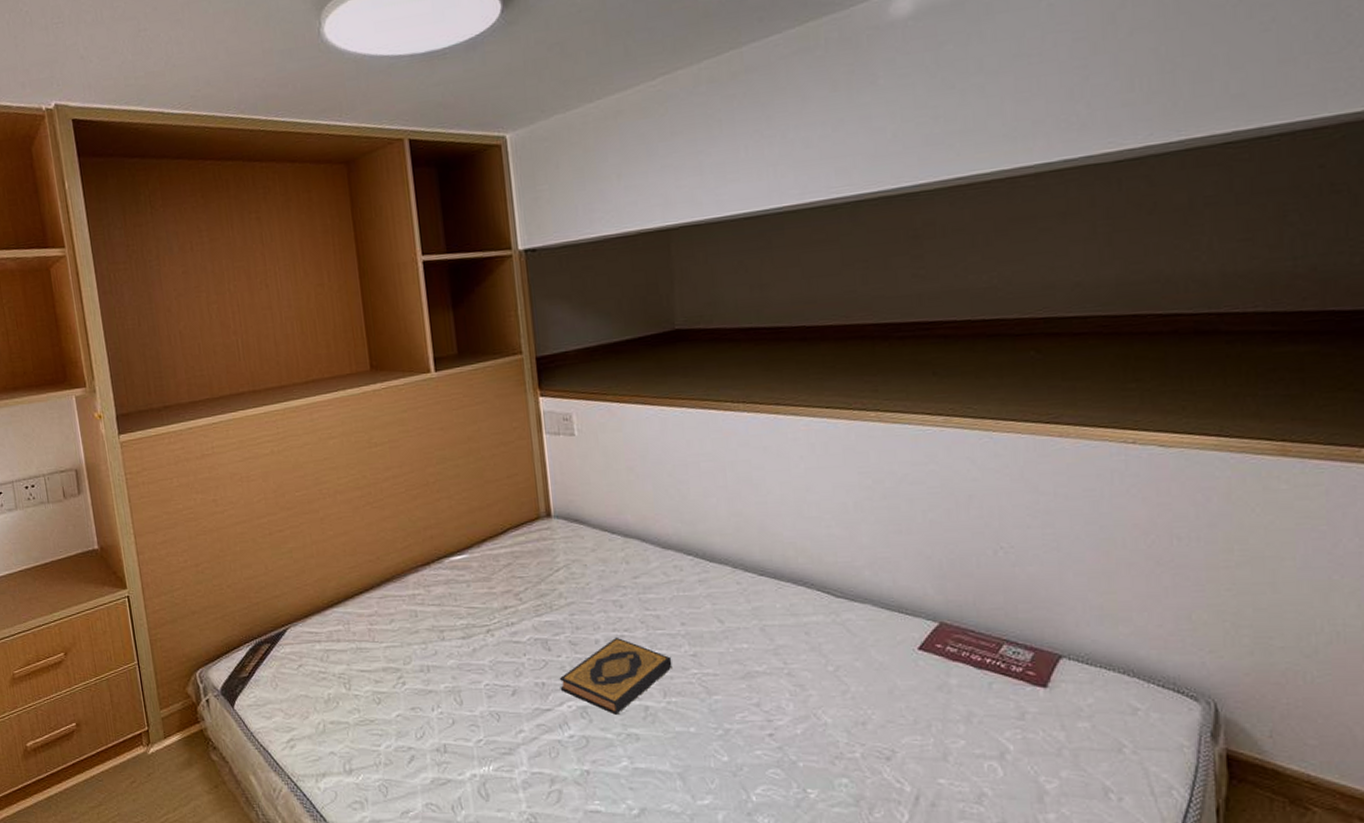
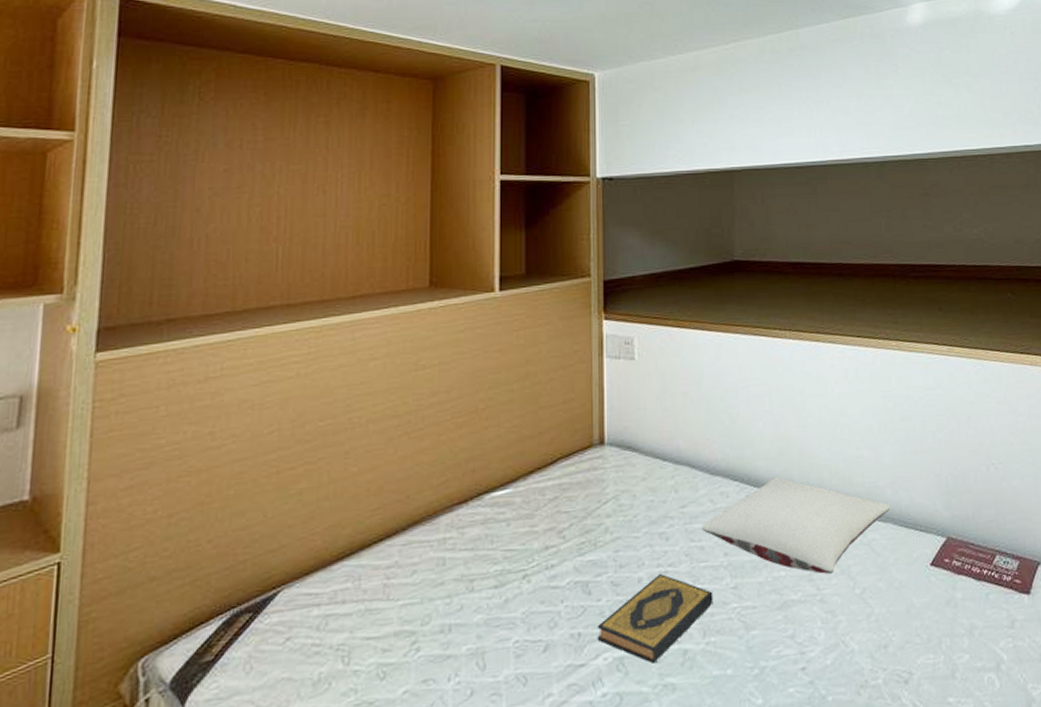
pillow: none [655,552,870,649] -> present [701,476,891,574]

